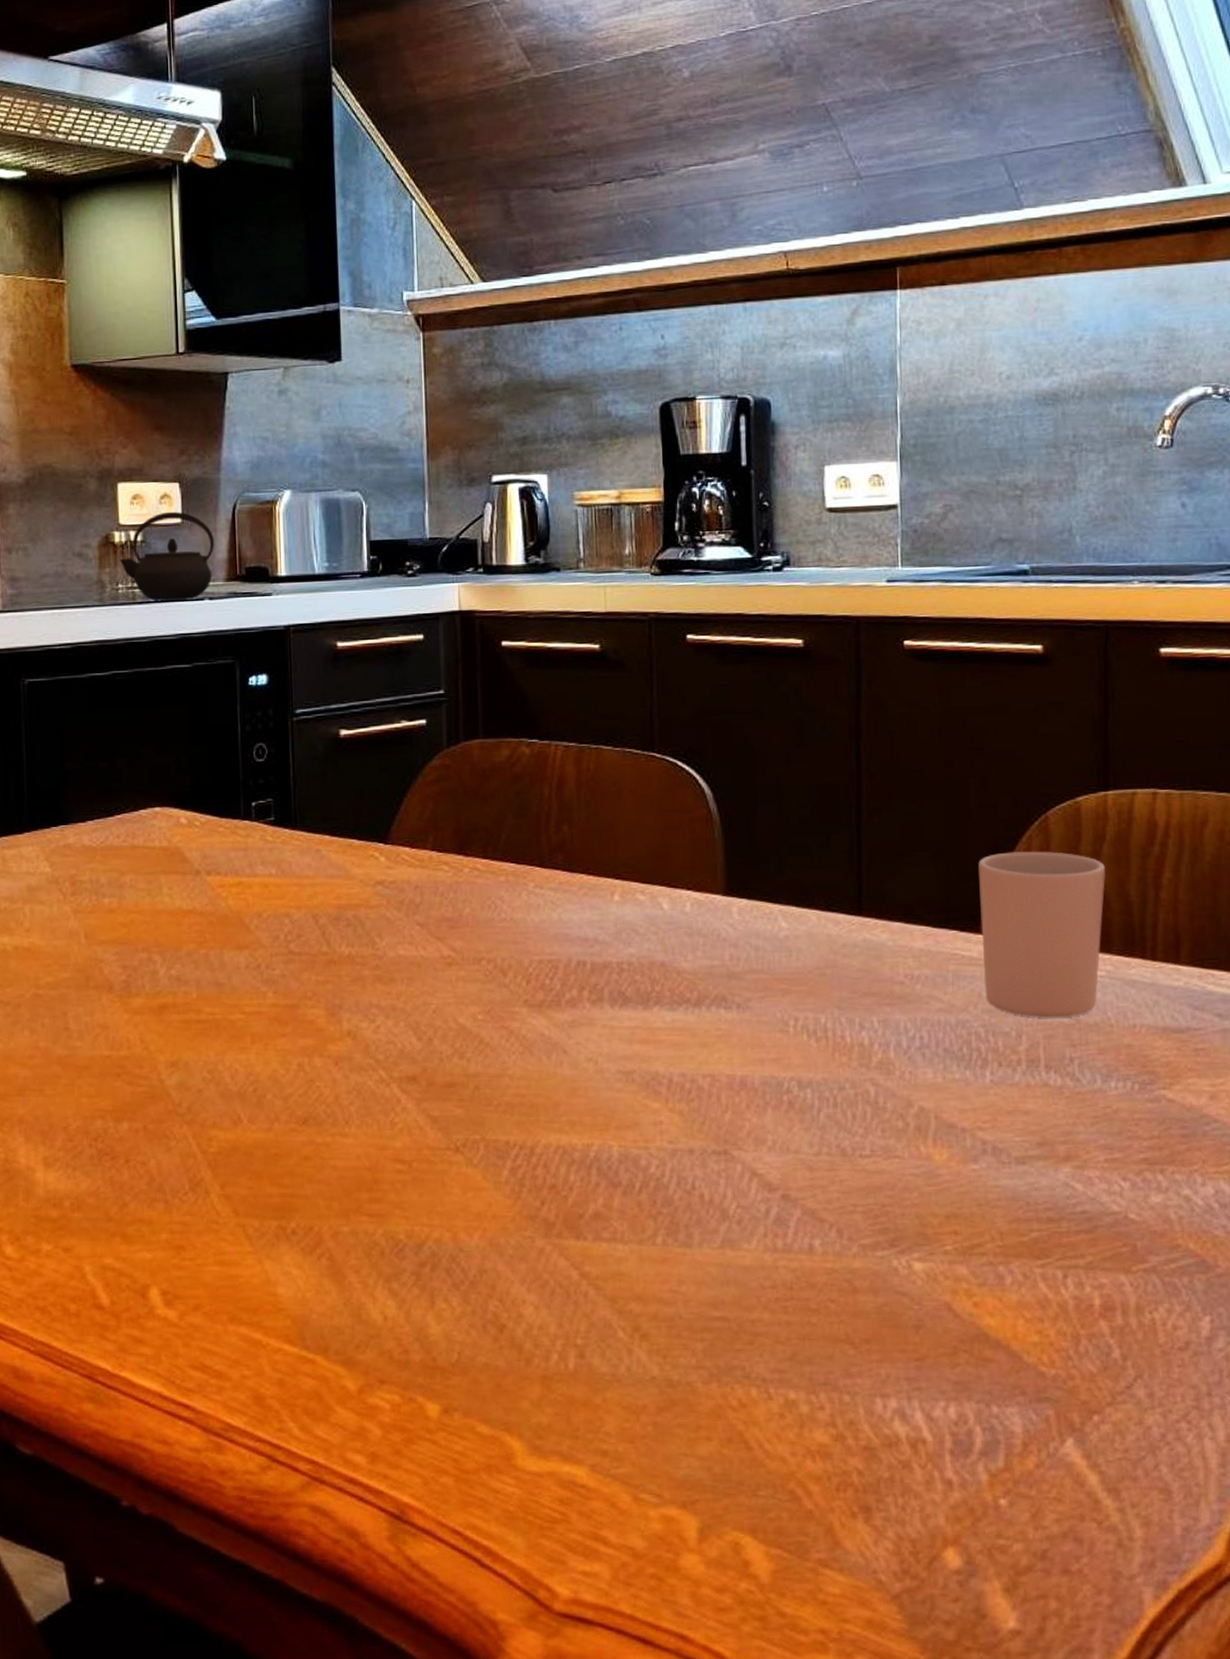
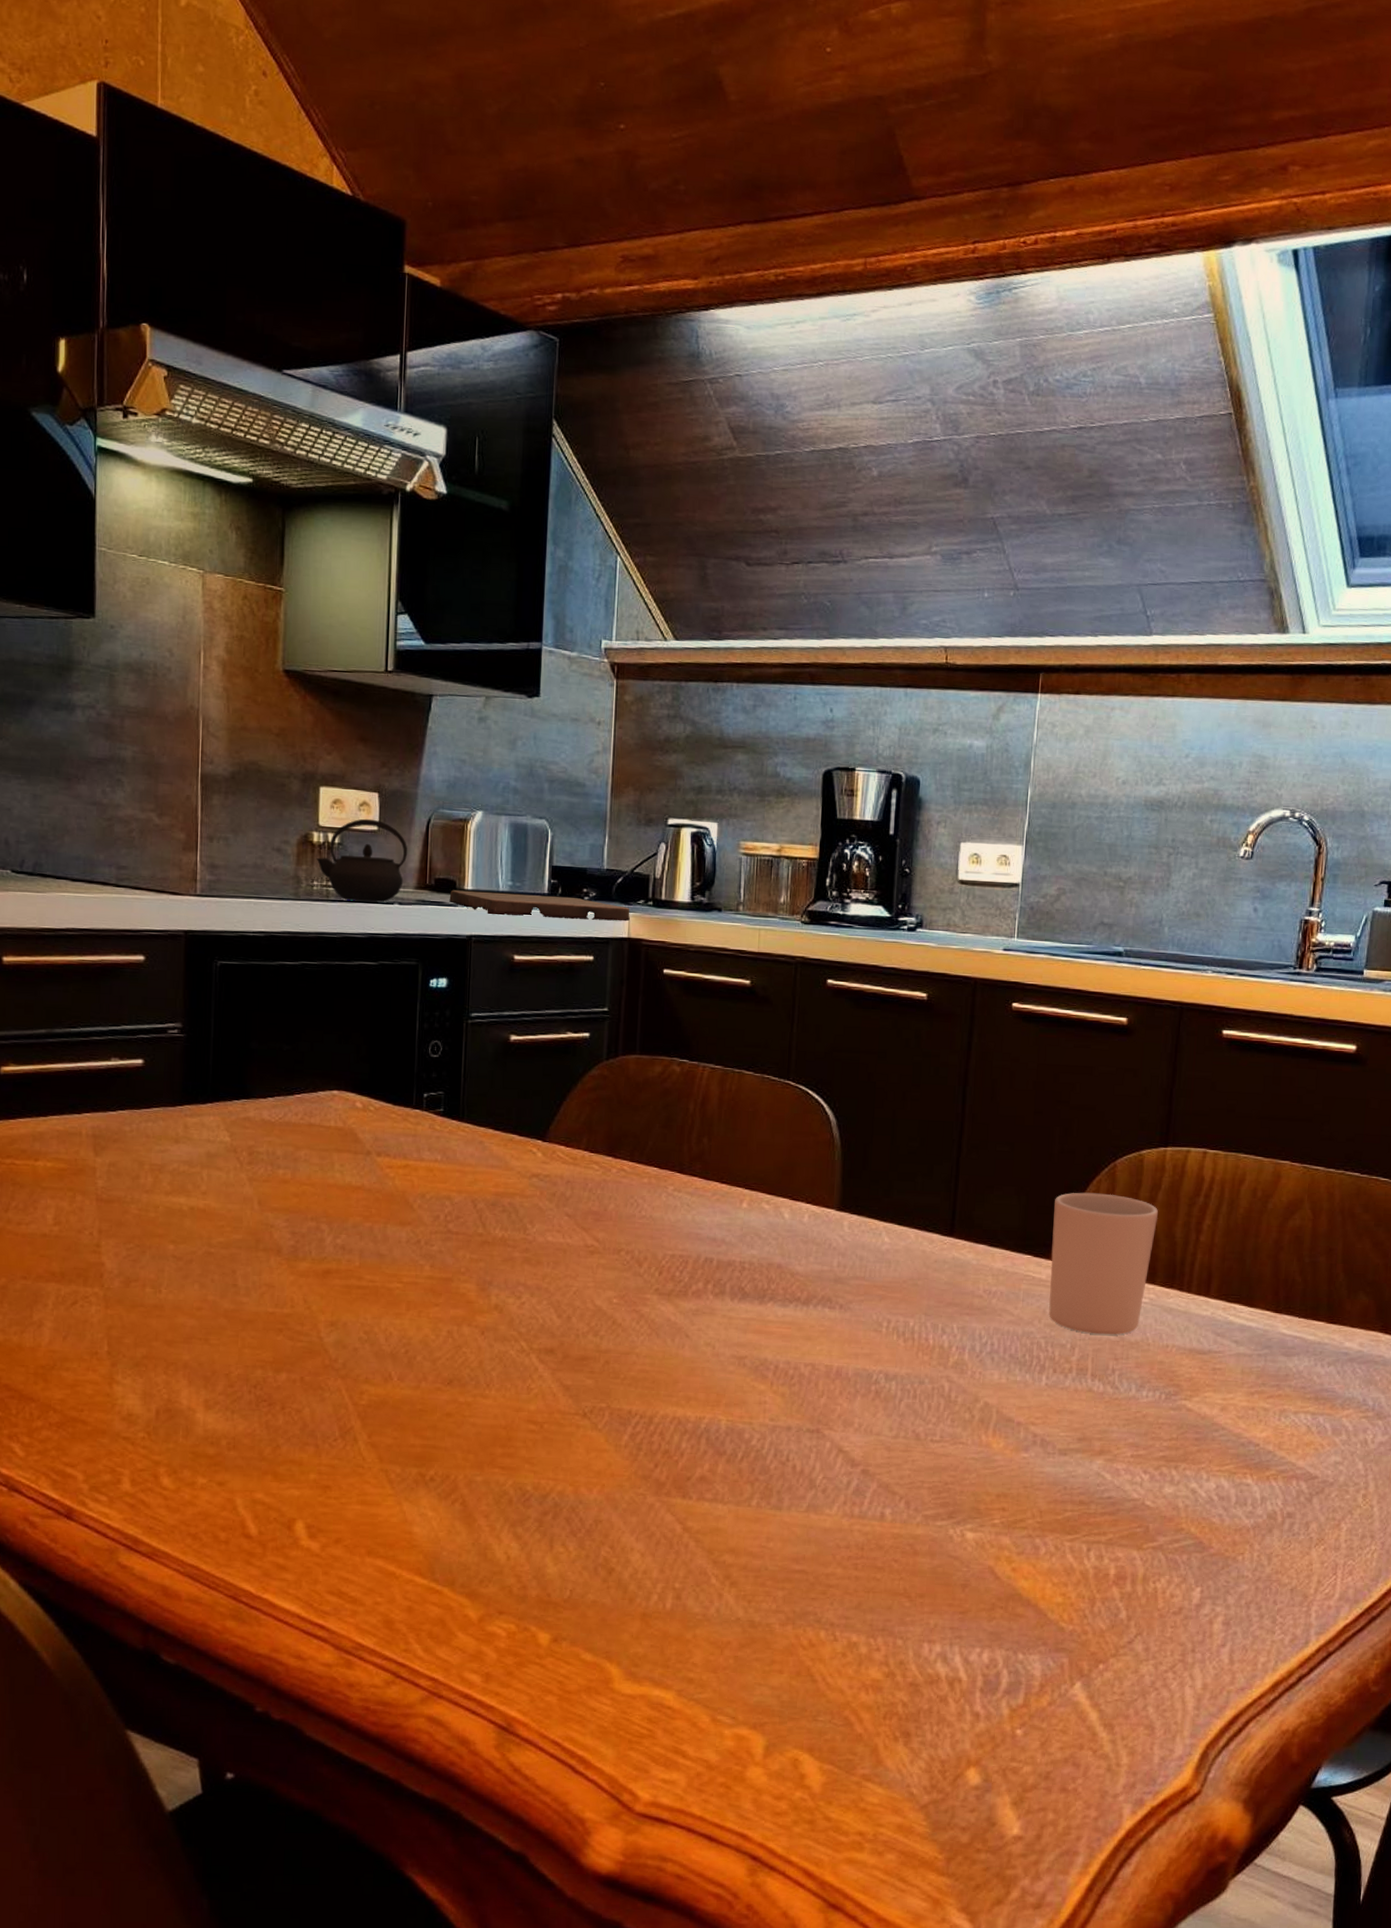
cutting board: none [262,572,460,601] -> present [449,890,630,922]

